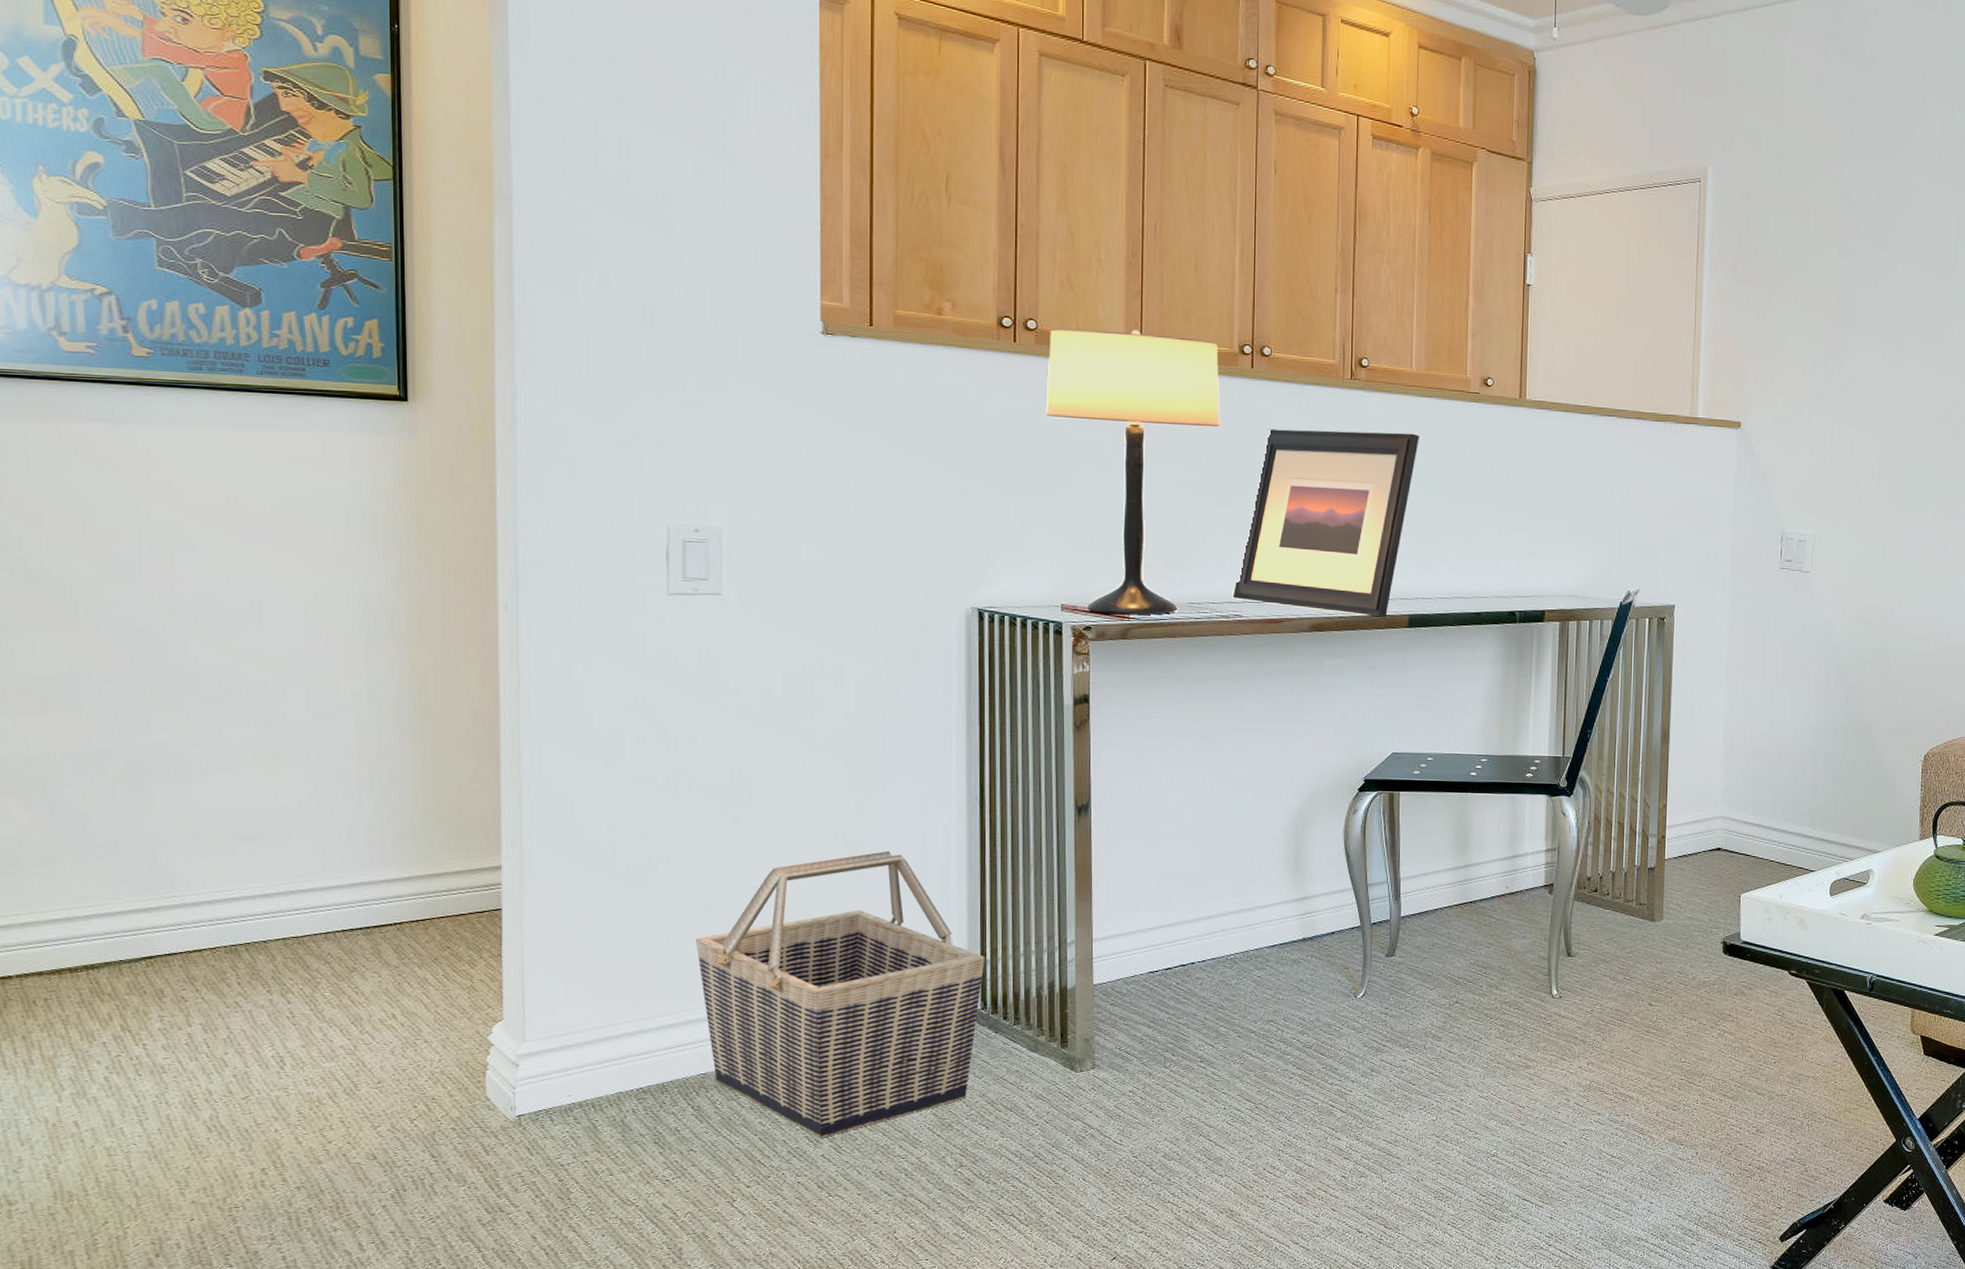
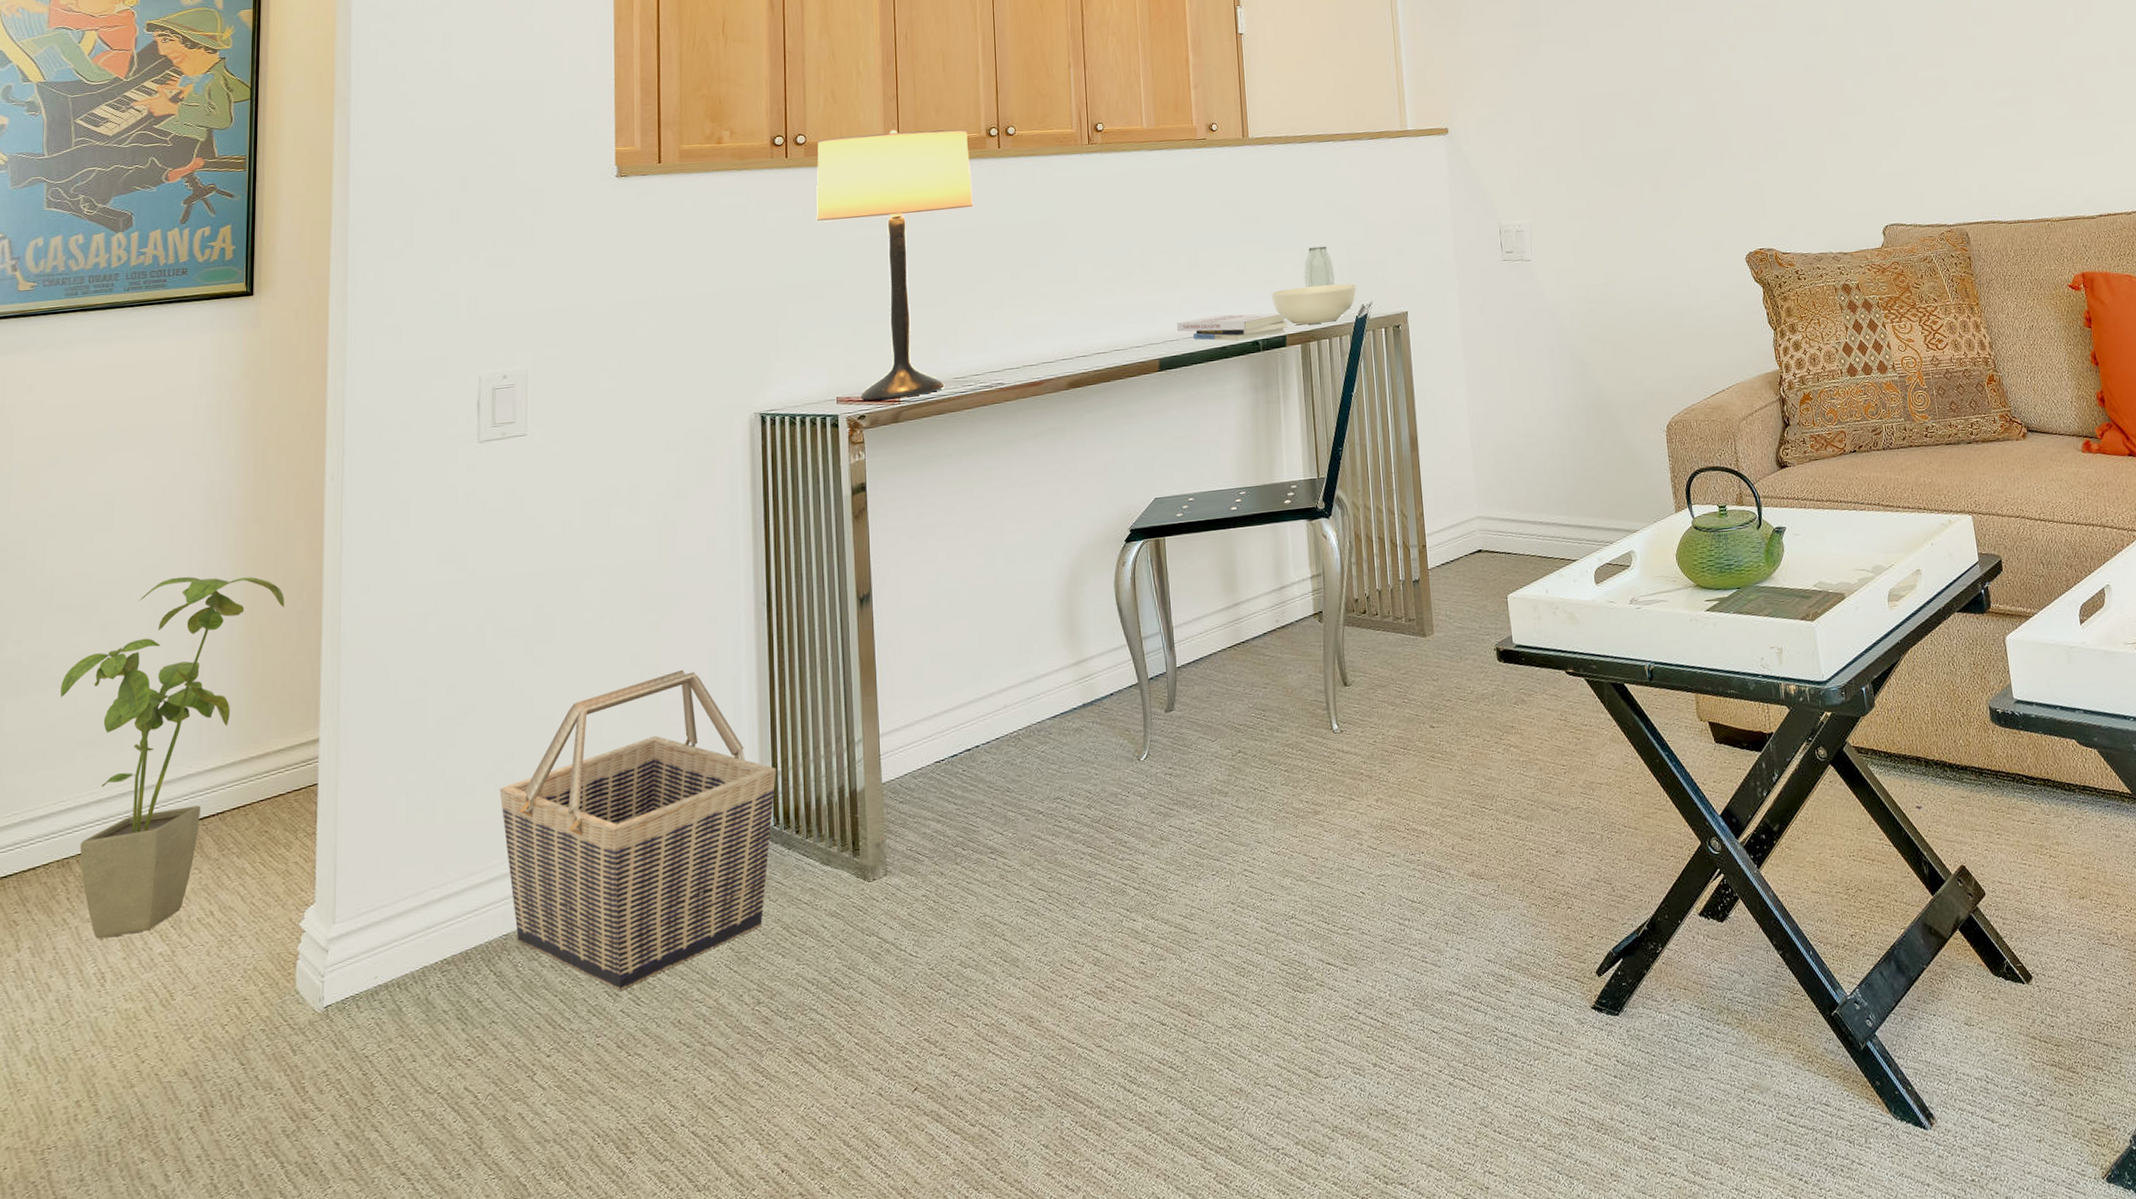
house plant: none [214,685,458,1025] -> present [60,576,285,939]
picture frame: present [1232,429,1419,617] -> none [994,185,1155,368]
books: none [1431,579,1547,609] -> present [1177,313,1287,341]
bowl: none [1533,563,1625,604] -> present [1271,283,1357,325]
vase: none [1569,524,1602,567] -> present [1303,246,1335,288]

